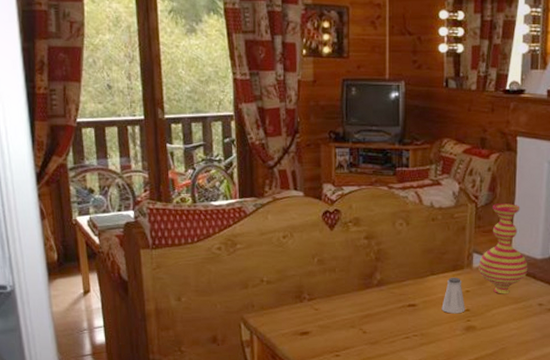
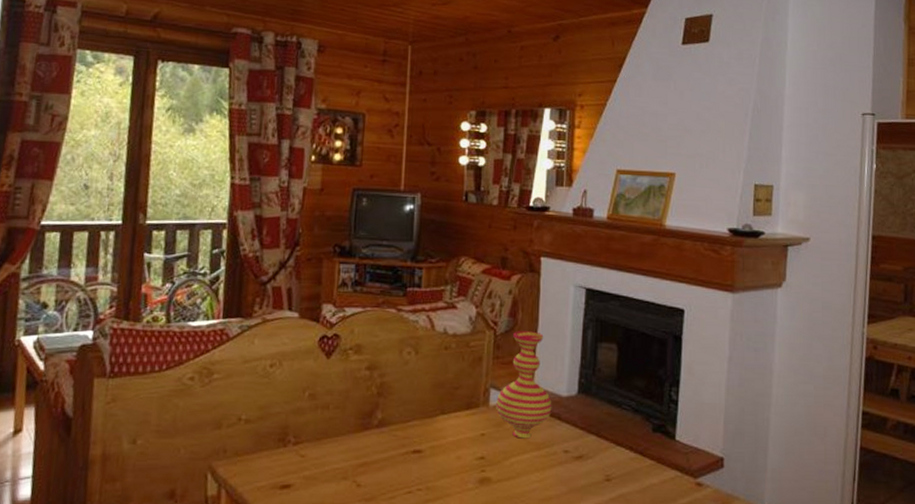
saltshaker: present [441,277,465,314] -> none [452,417,480,462]

